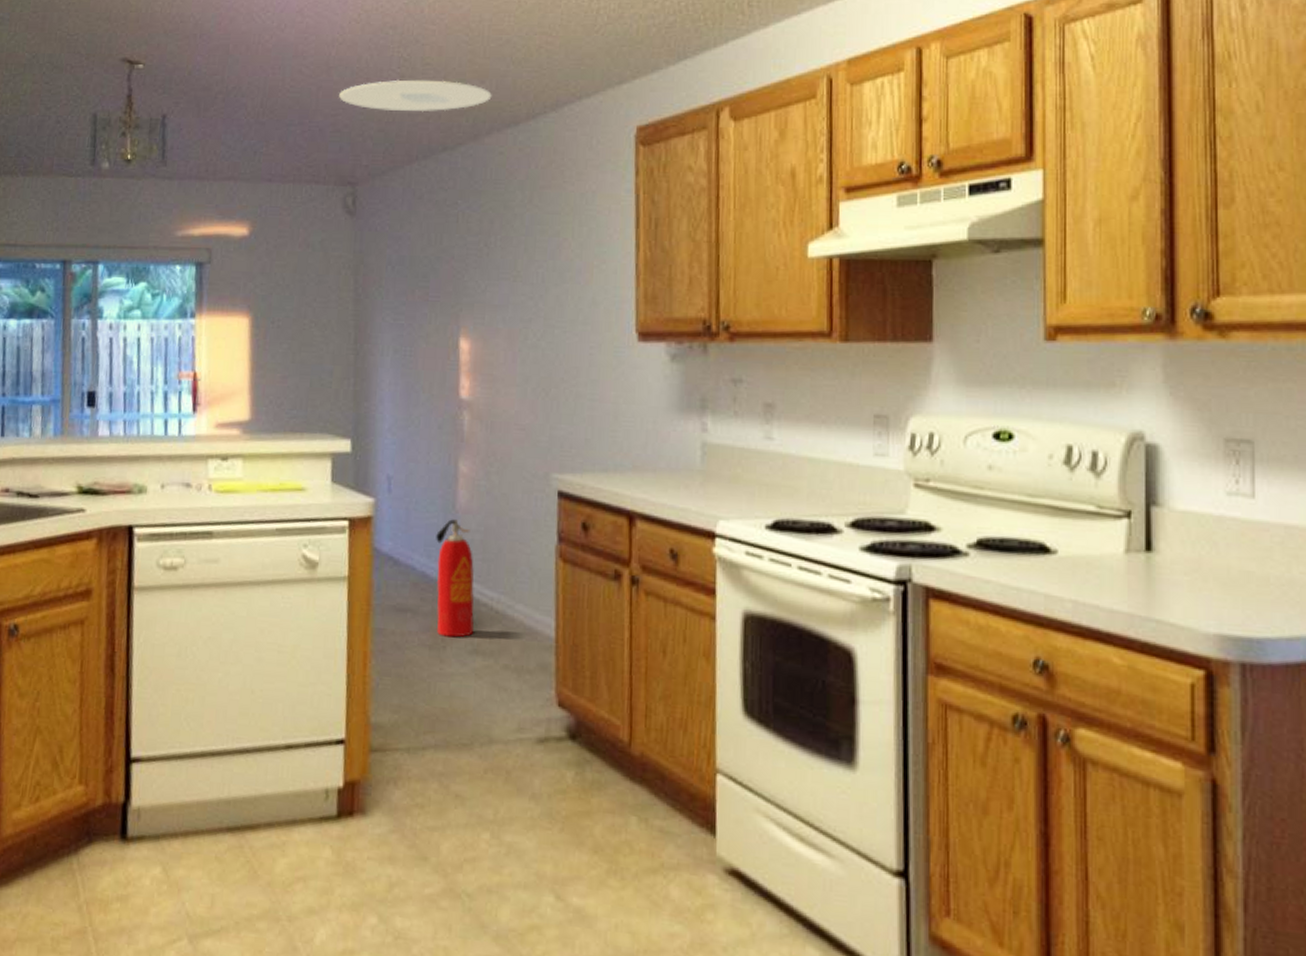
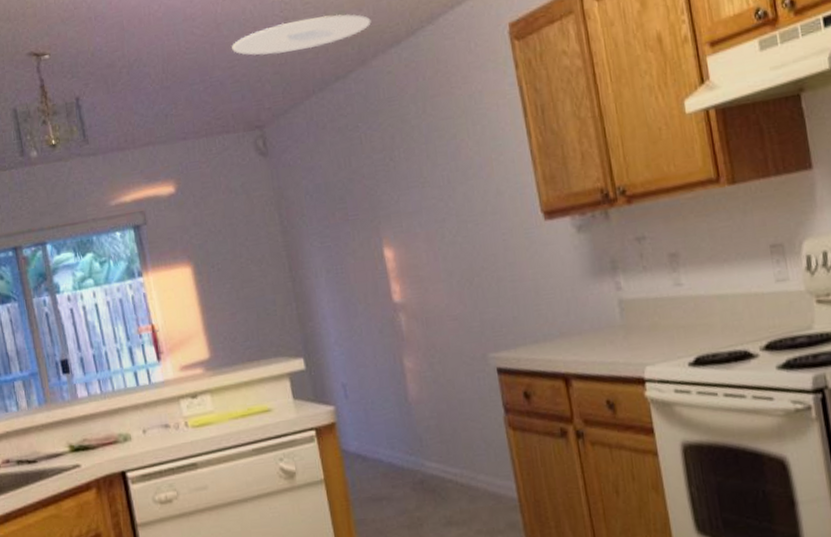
fire extinguisher: present [436,519,475,638] -> none [395,411,444,516]

